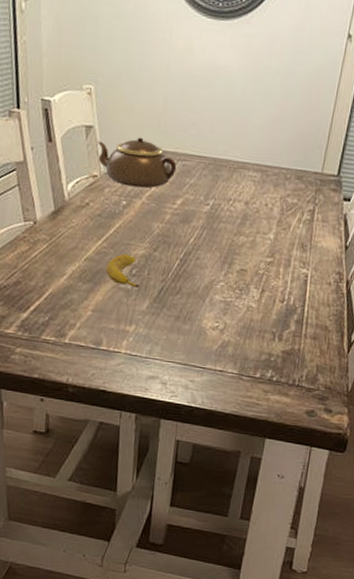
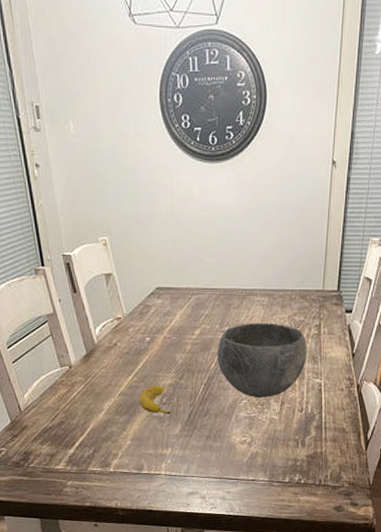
teapot: present [98,137,177,189] -> none [118,278,192,324]
bowl: none [197,199,298,283] -> present [217,322,307,397]

